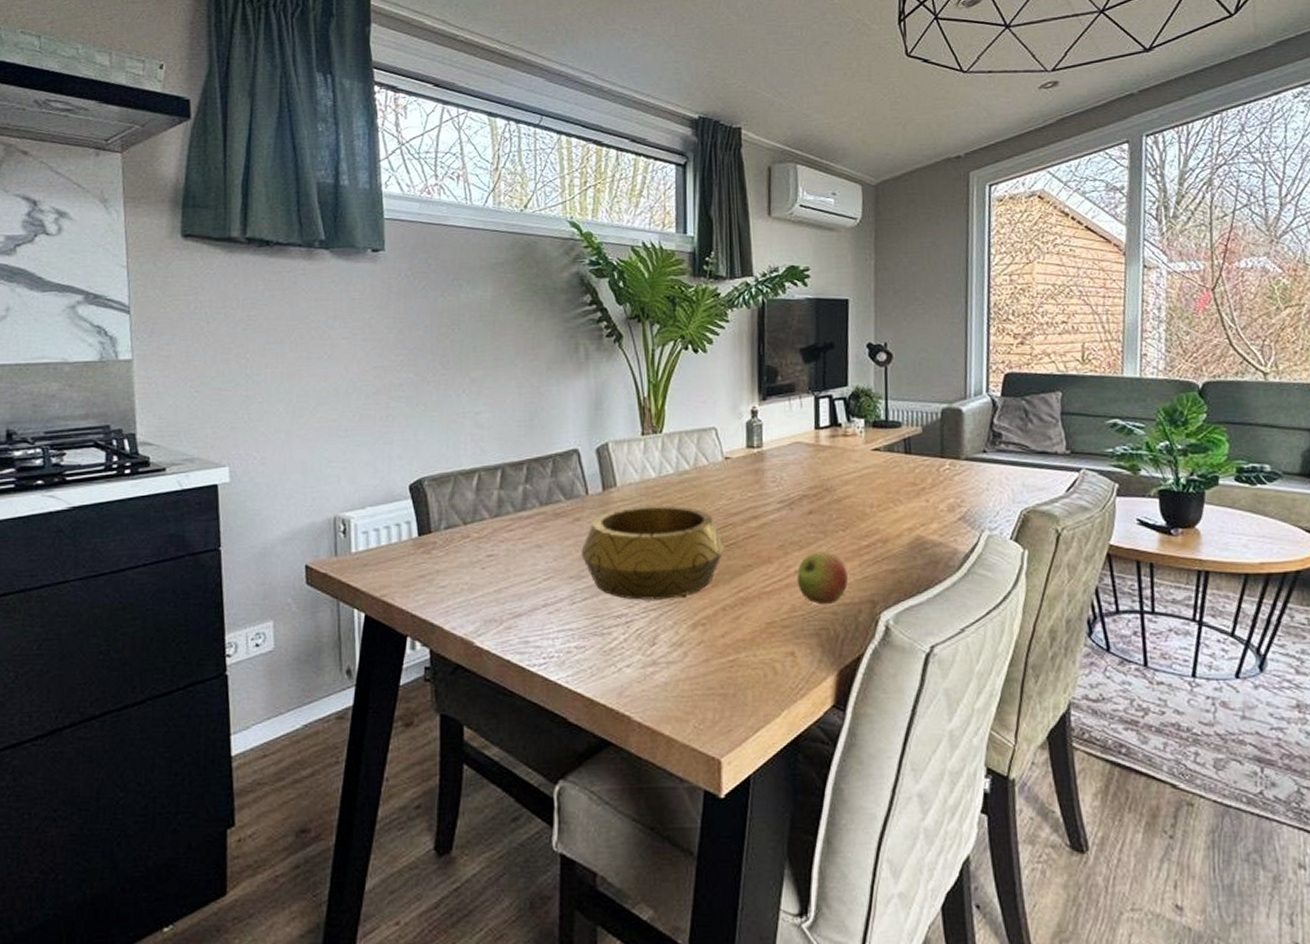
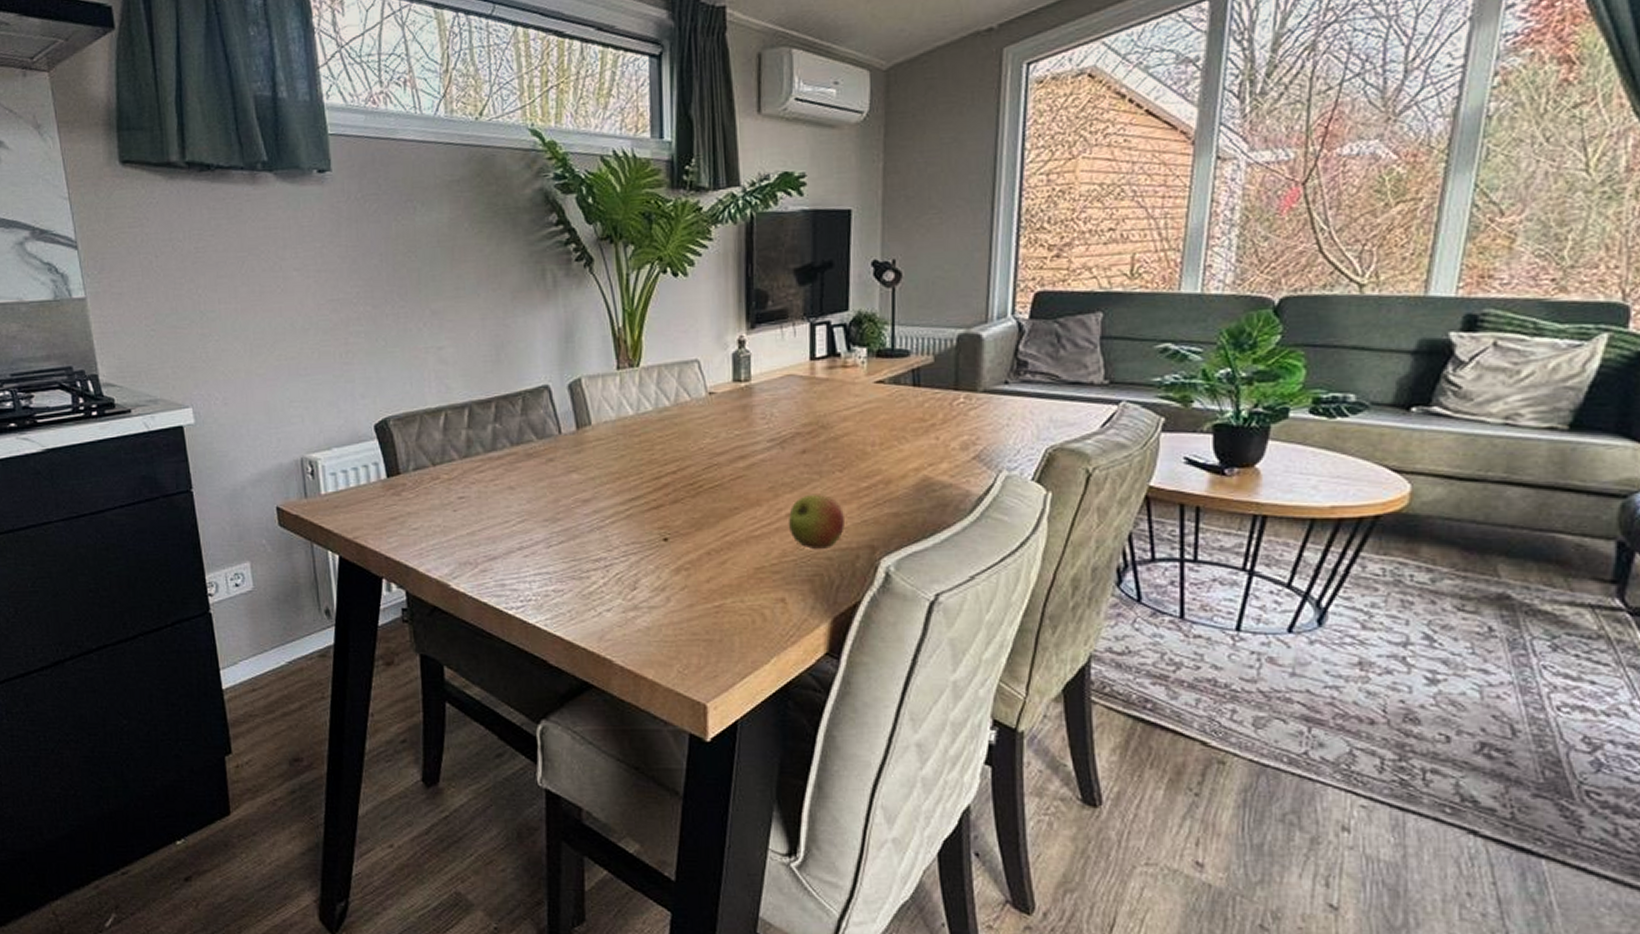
decorative bowl: present [581,505,726,600] -> none [556,445,710,544]

